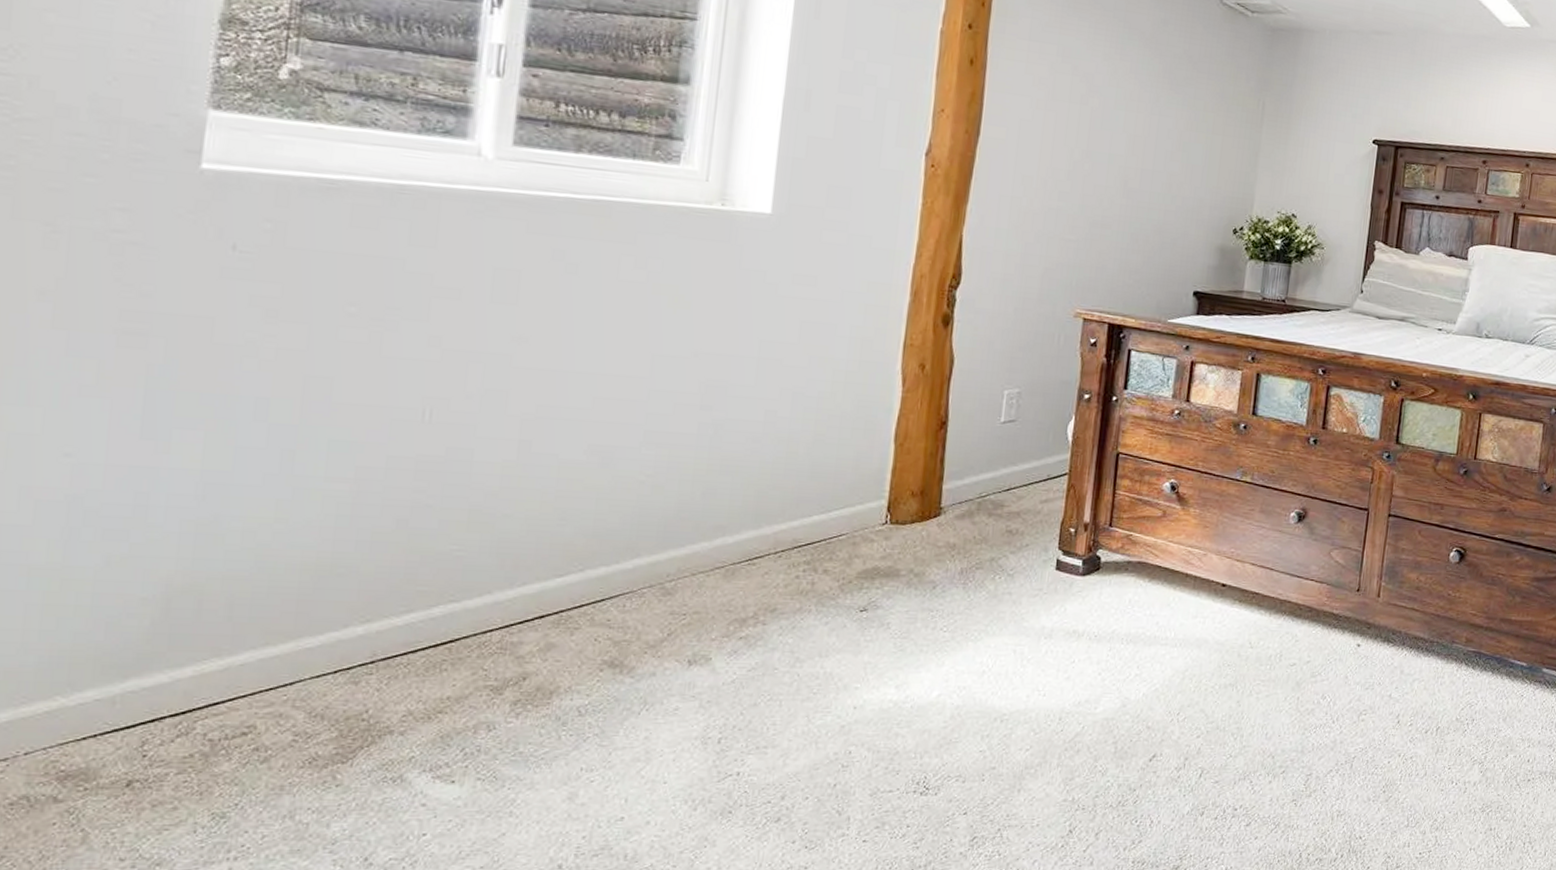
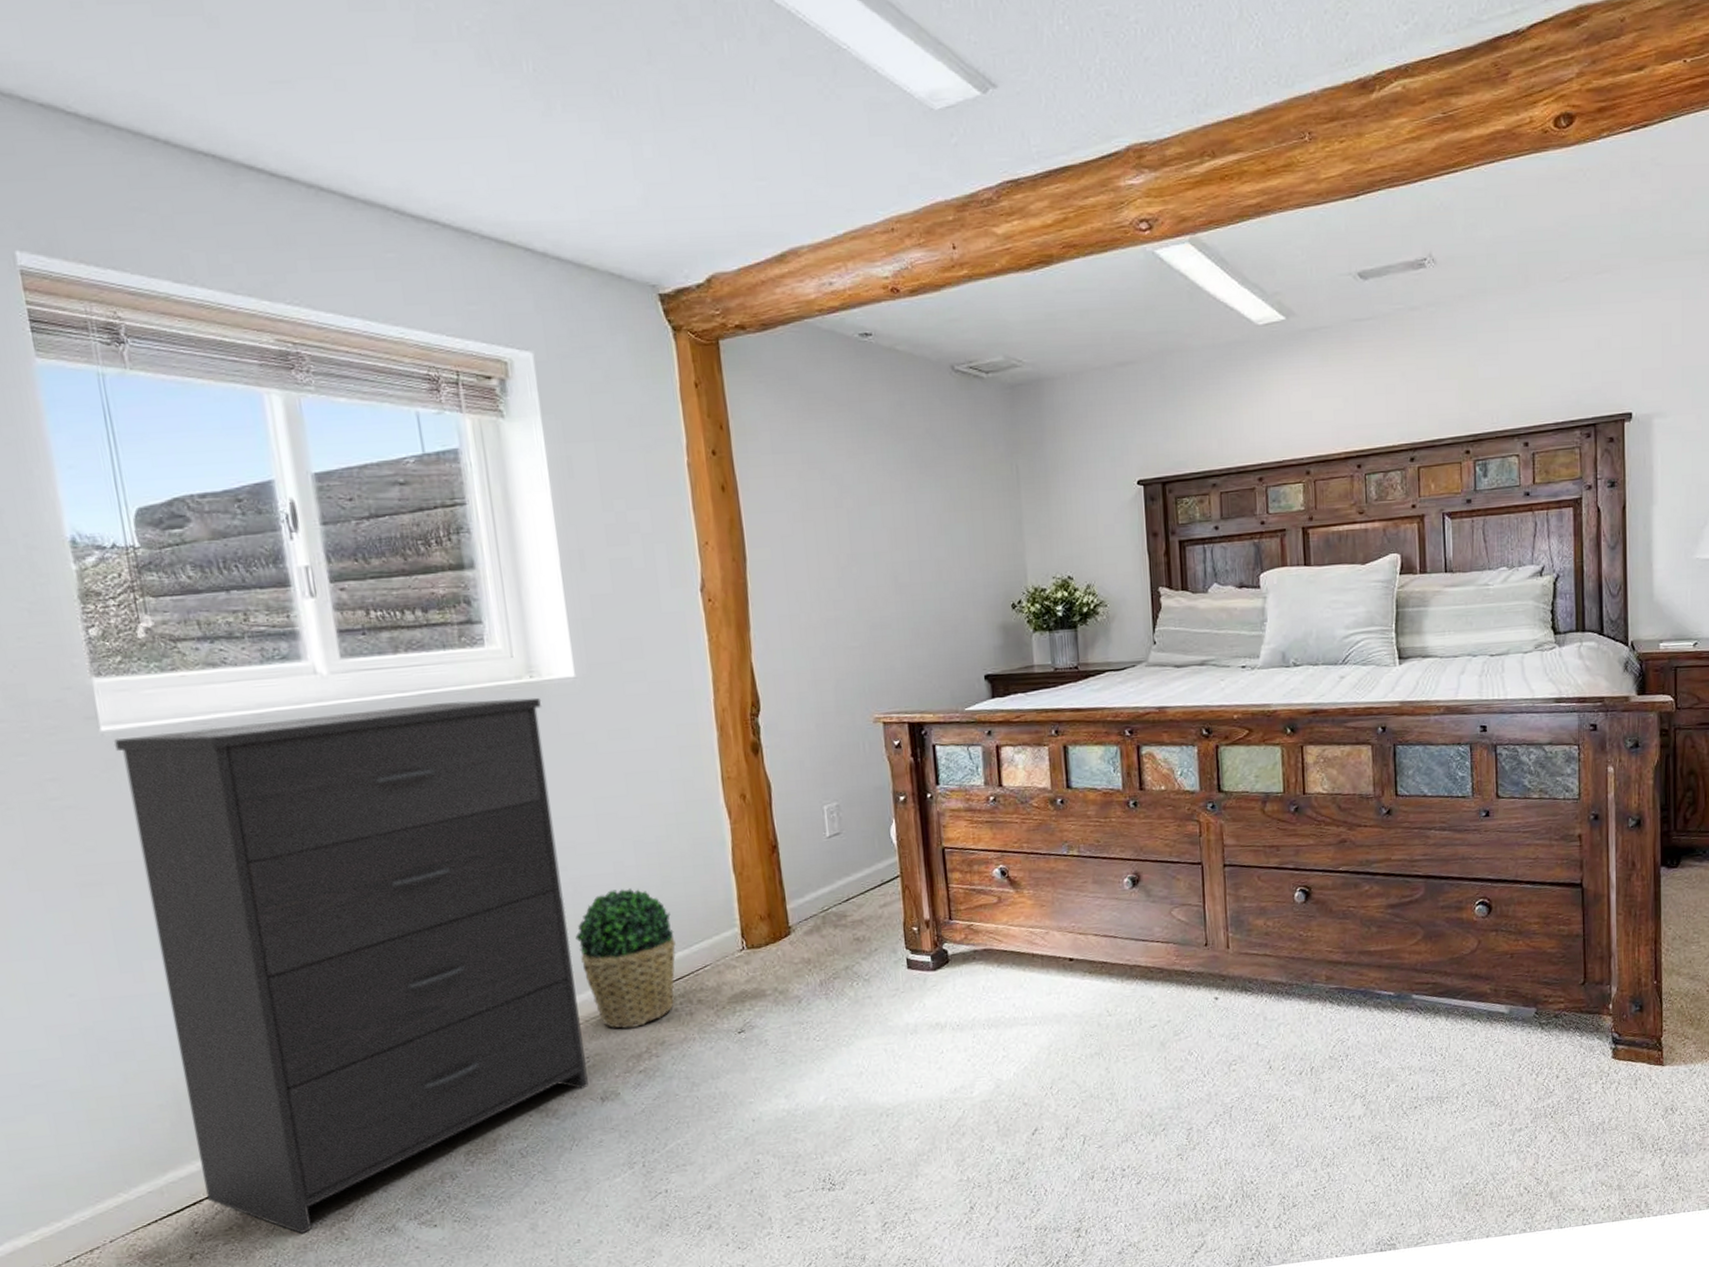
dresser: none [172,180,729,773] -> present [113,697,589,1234]
potted plant: none [703,439,815,590] -> present [575,888,677,1029]

